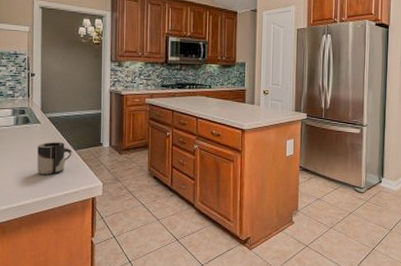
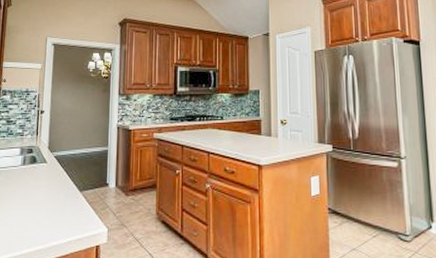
cup: present [37,142,72,175] -> none [41,183,77,219]

